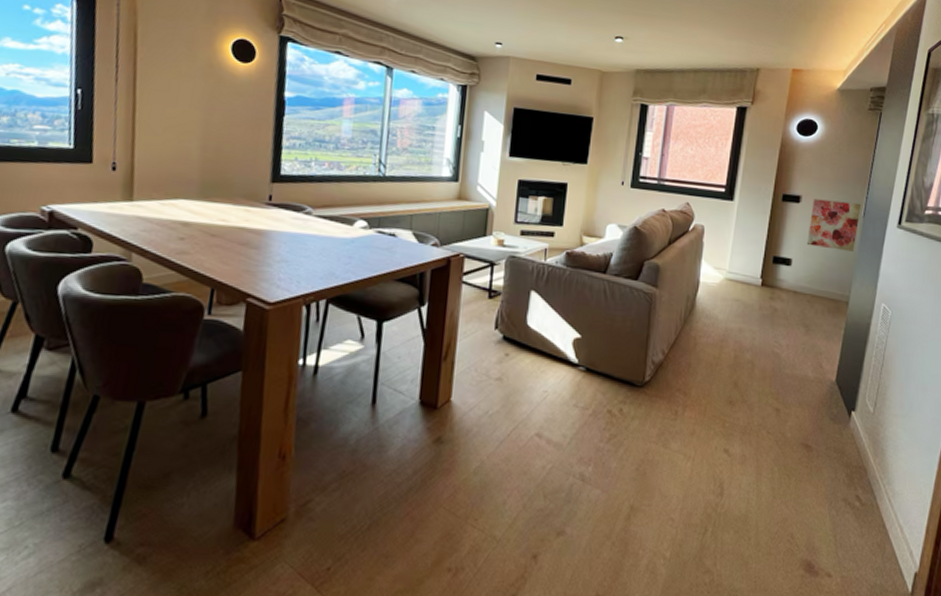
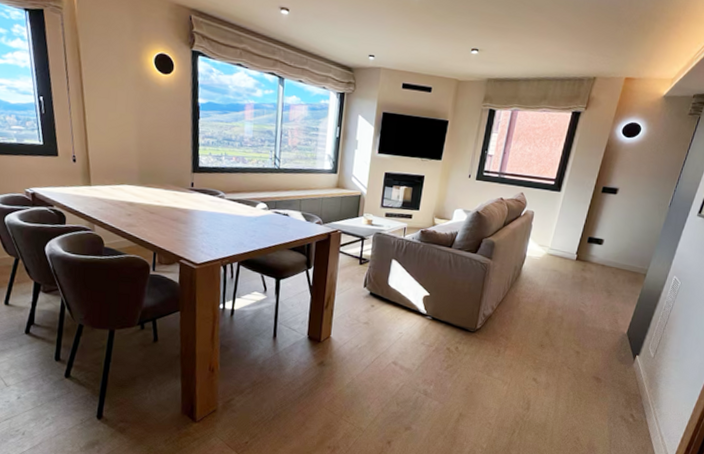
wall art: present [806,198,861,252] -> none [617,191,669,235]

